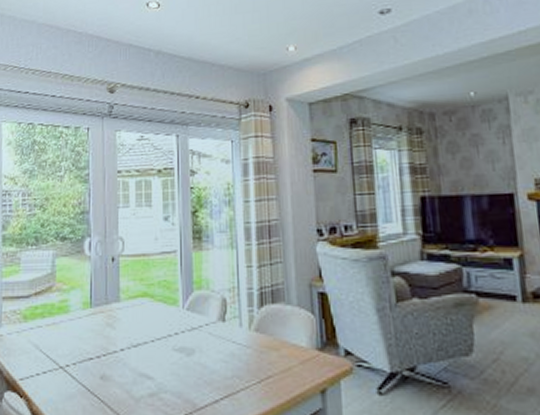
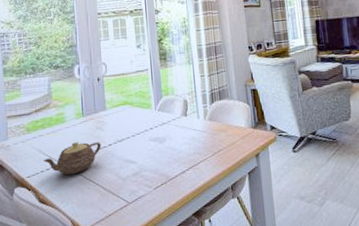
teapot: none [40,341,111,384] -> present [43,142,101,176]

